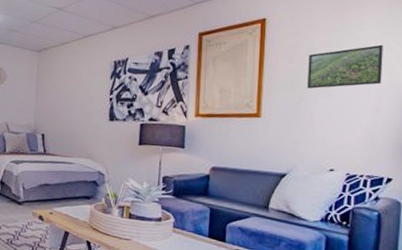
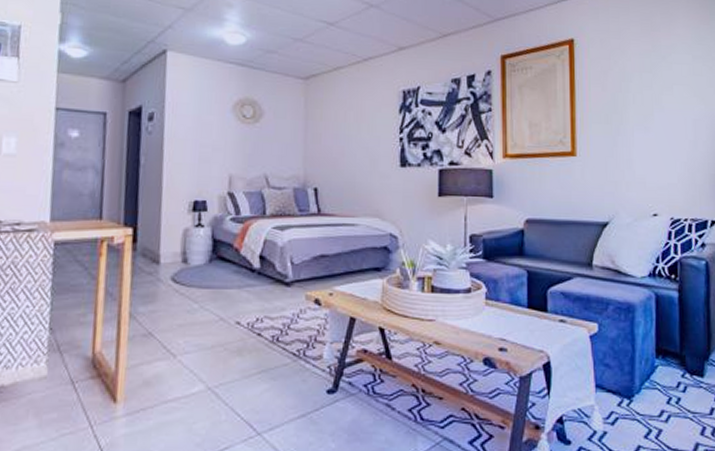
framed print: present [307,44,383,89] -> none [622,69,697,121]

